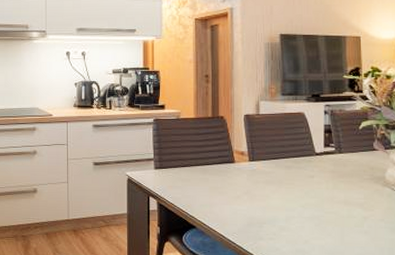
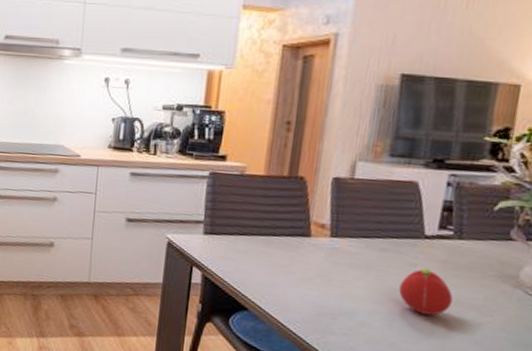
fruit: none [304,178,343,215] -> present [399,267,453,316]

